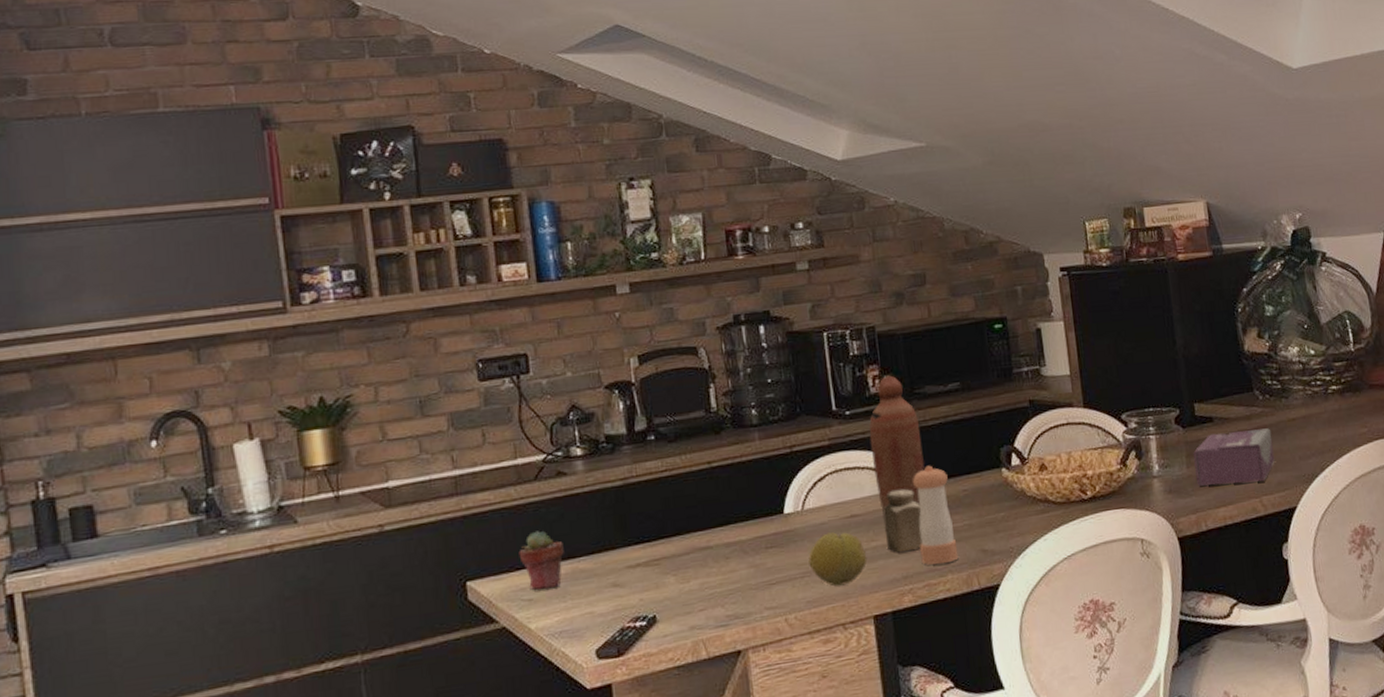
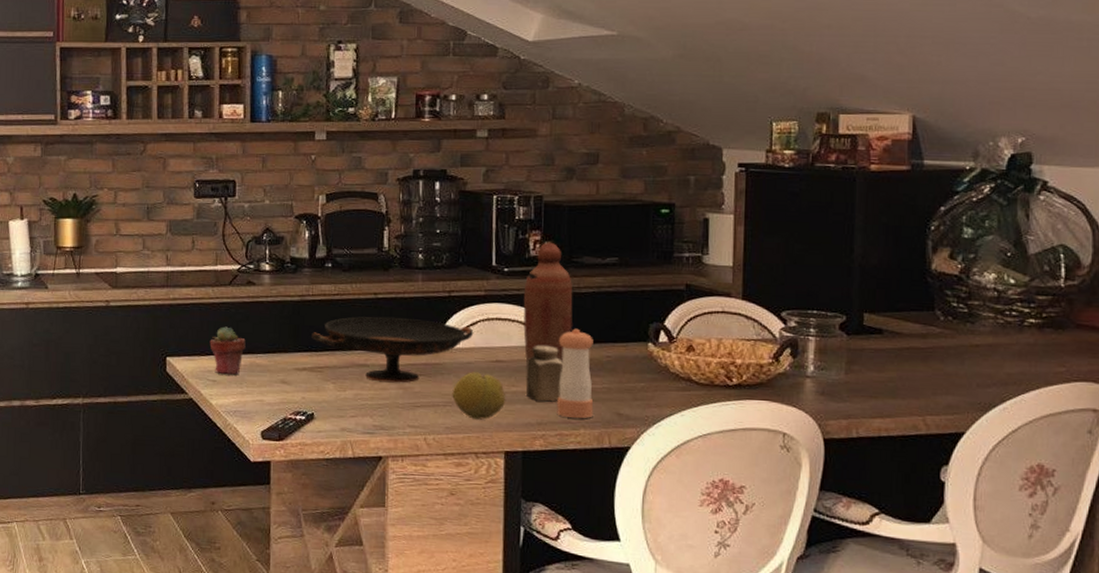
decorative bowl: none [641,483,823,564] -> present [312,316,474,383]
tissue box: present [1193,428,1275,486] -> none [854,345,949,401]

